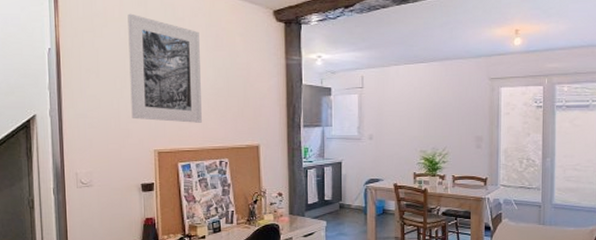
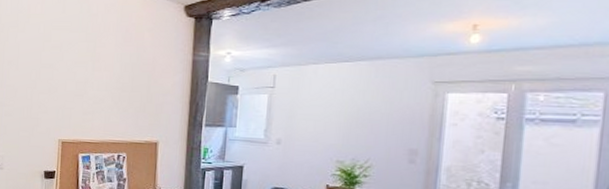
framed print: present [128,13,202,123] -> none [42,10,110,116]

